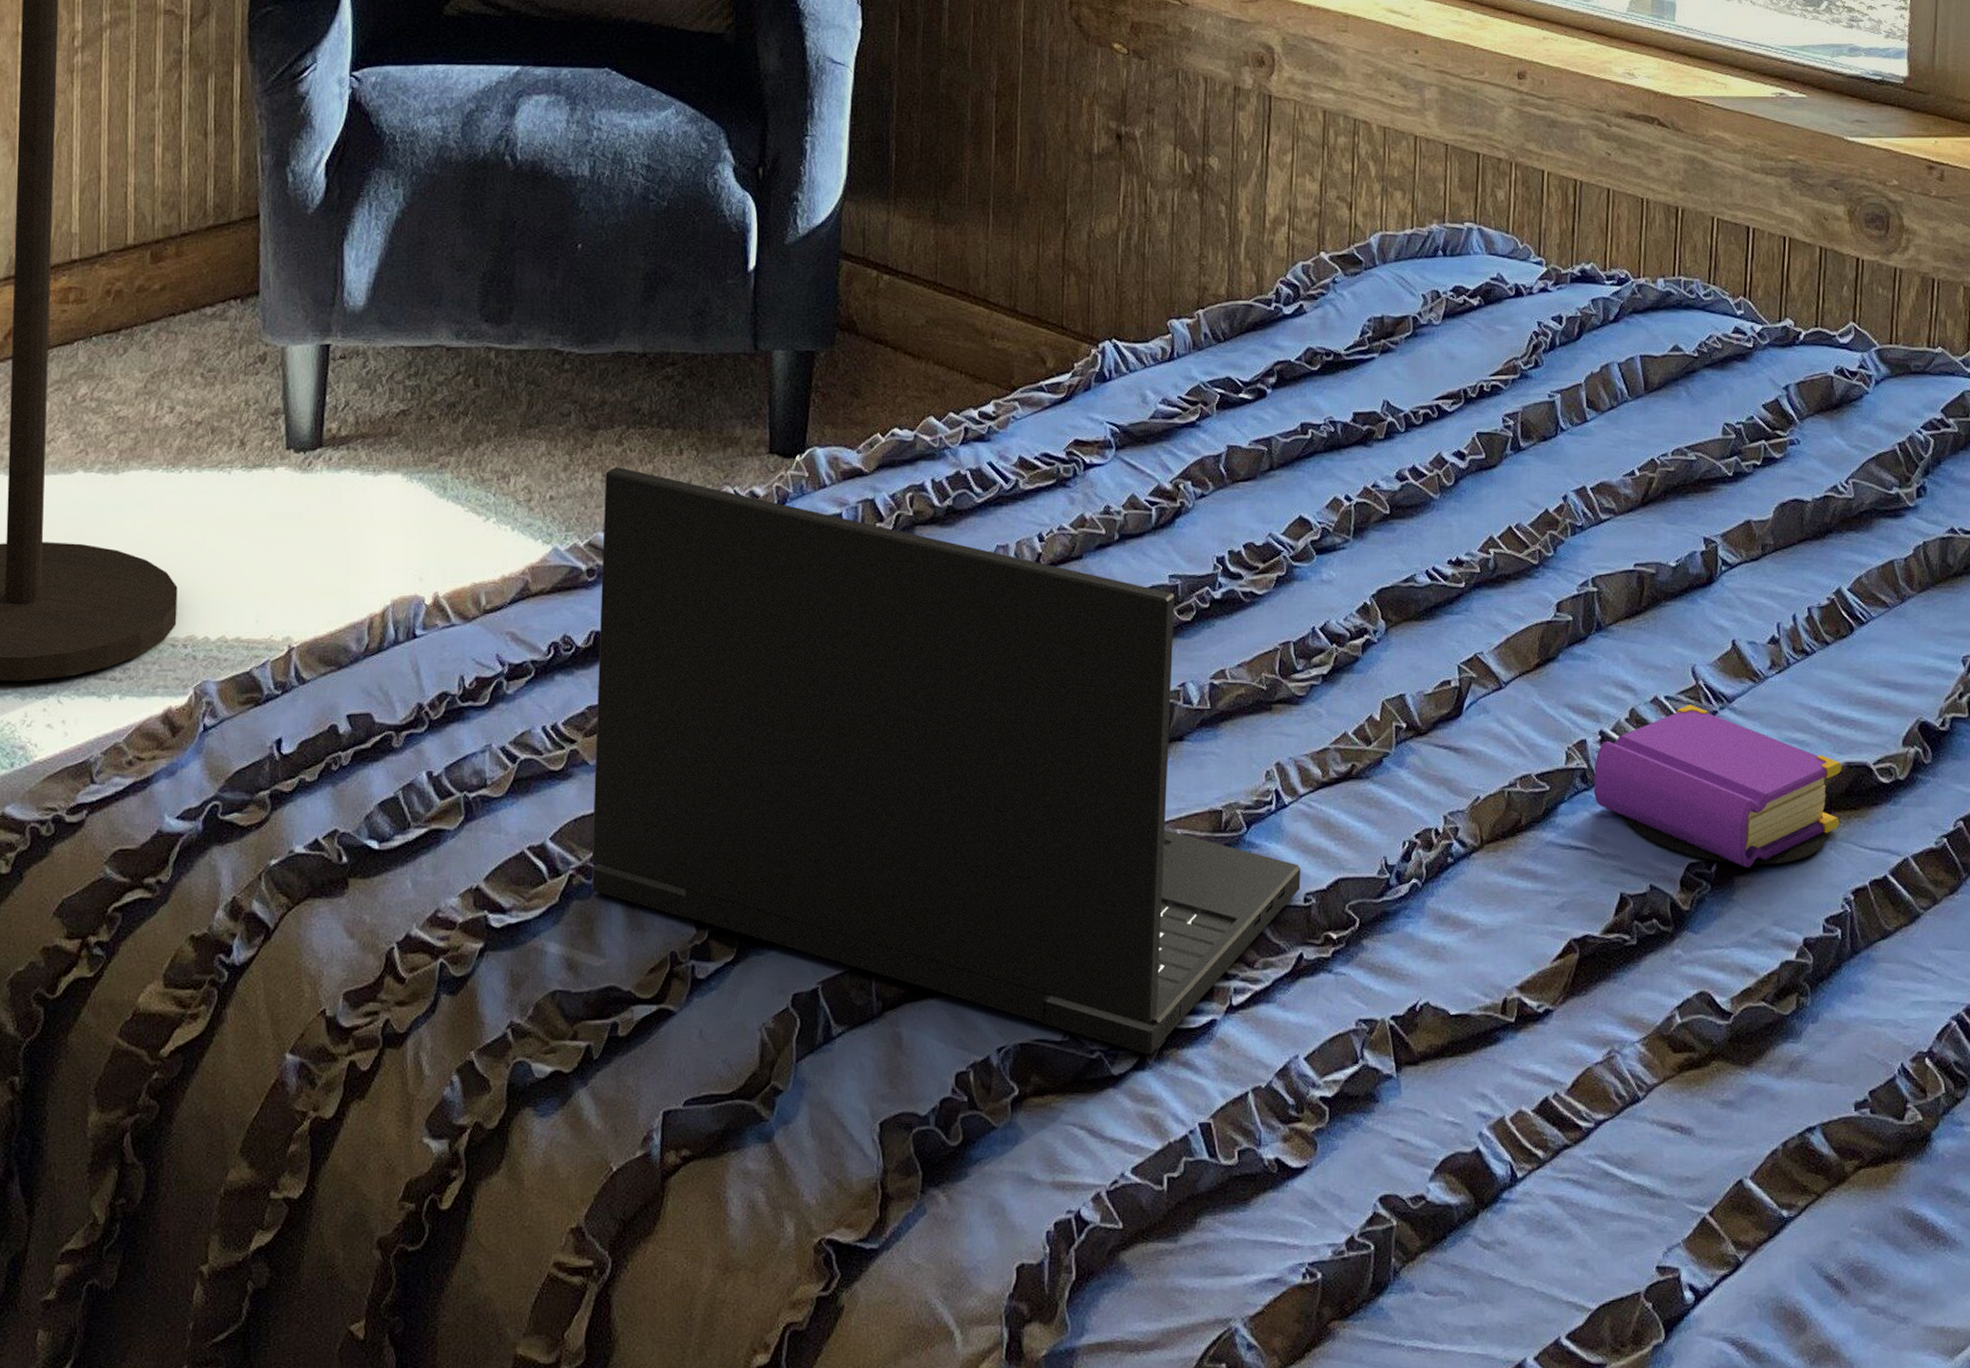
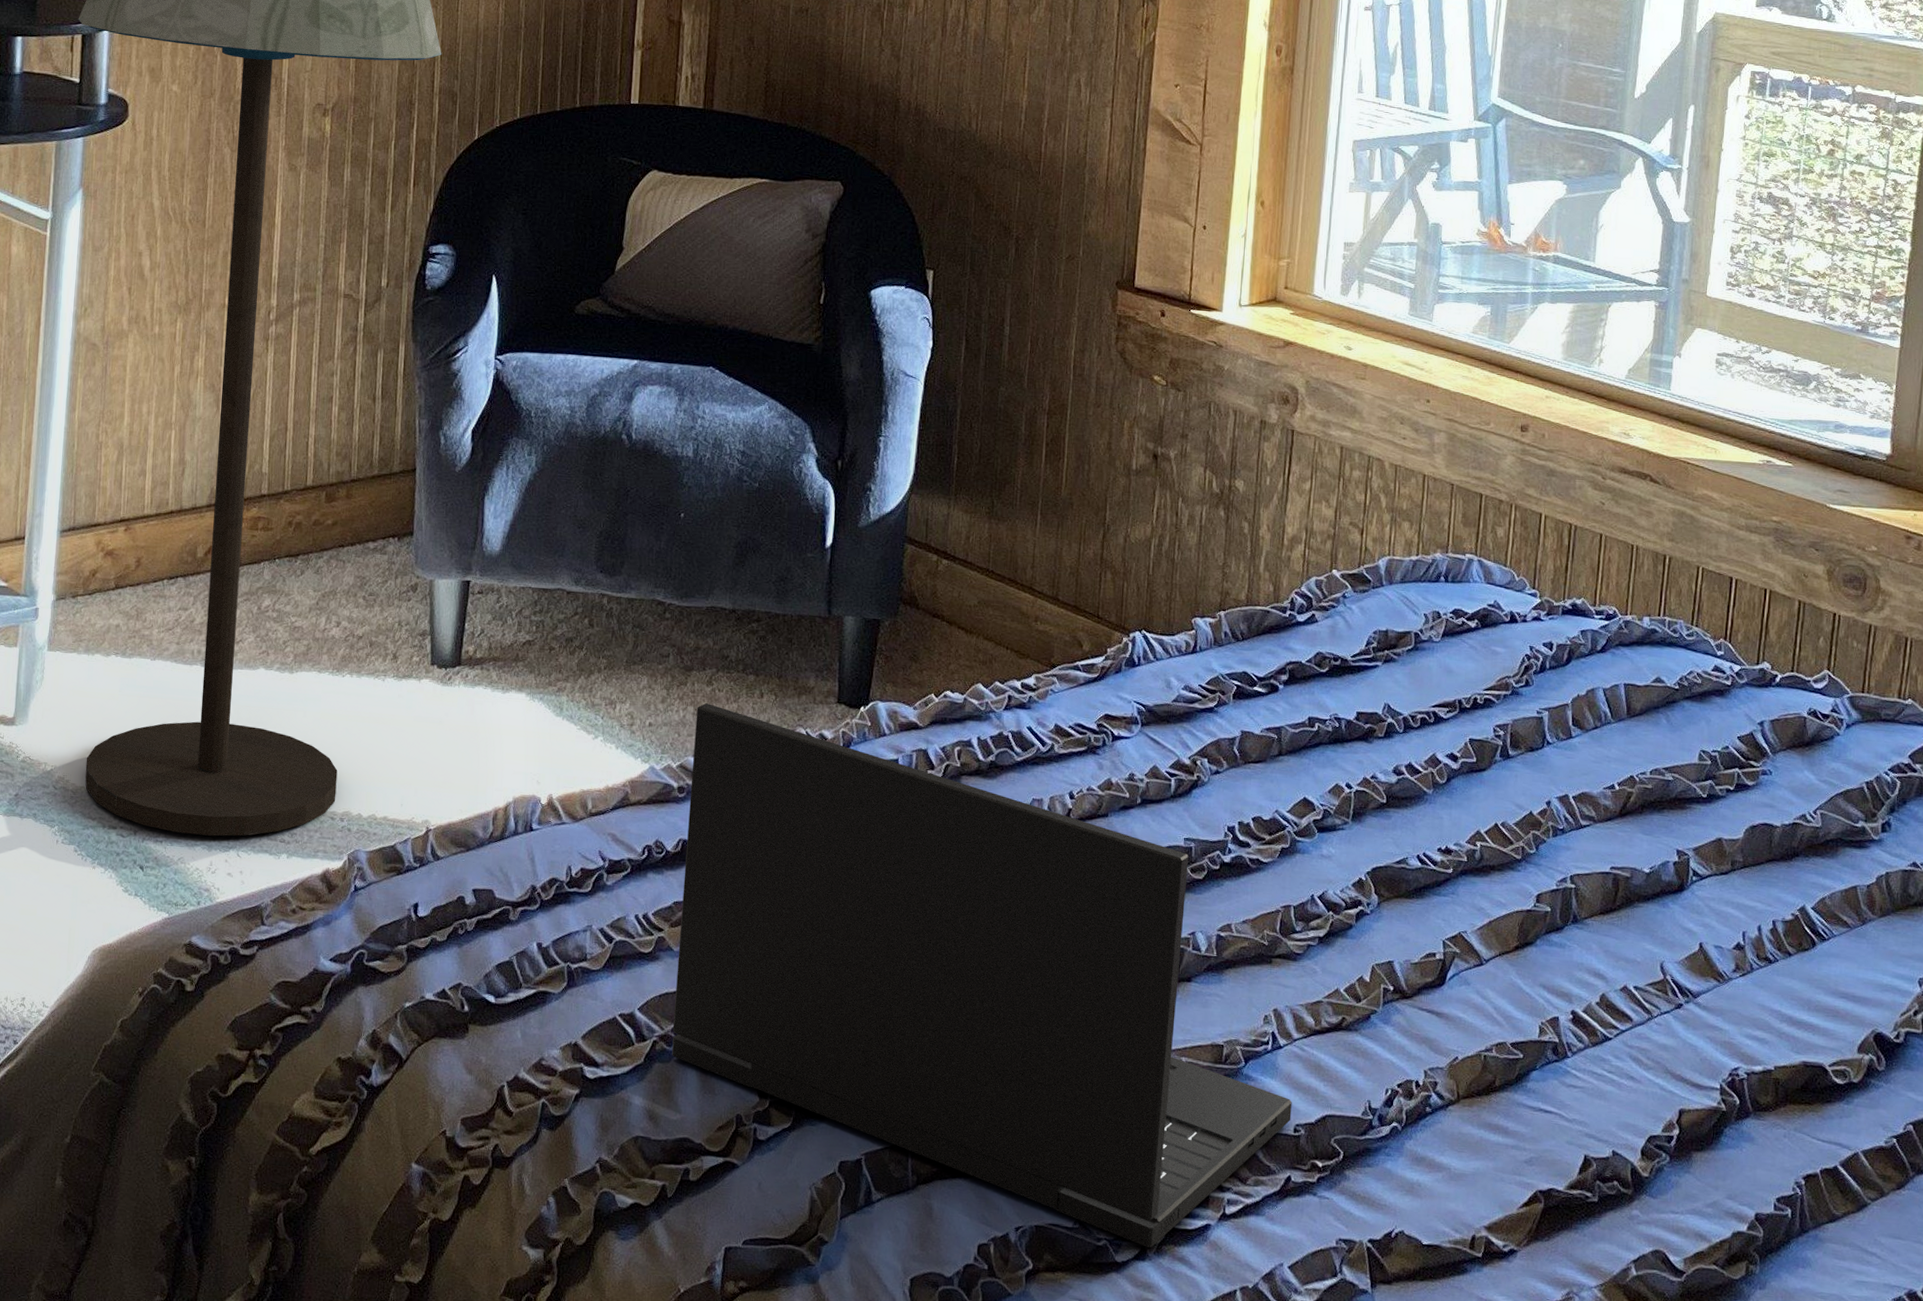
book: present [1593,704,1842,869] -> none [1563,996,1799,1146]

